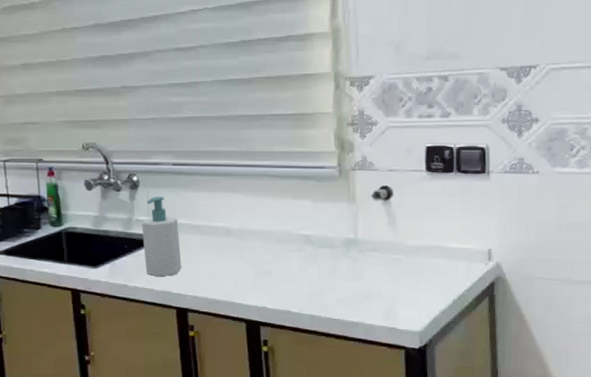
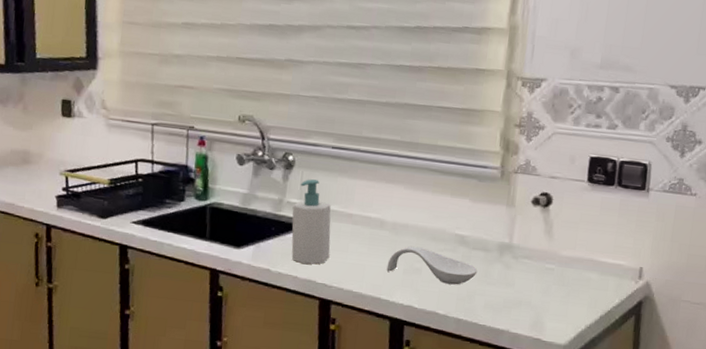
spoon rest: none [237,250,326,283] -> present [386,245,478,285]

